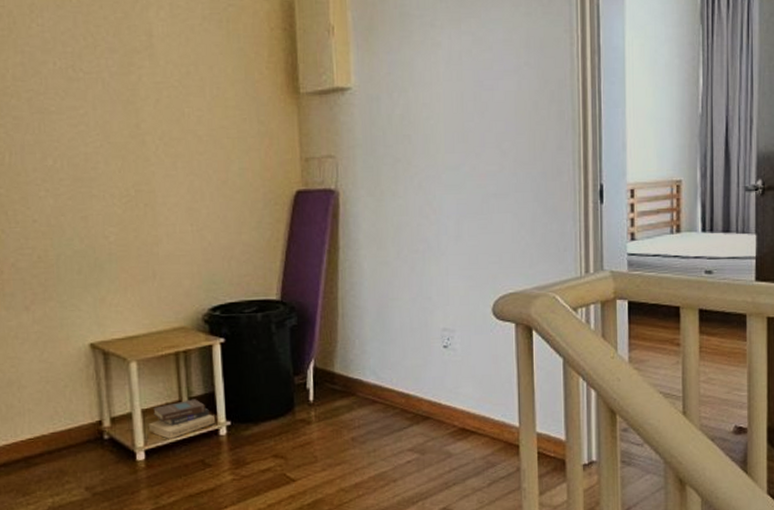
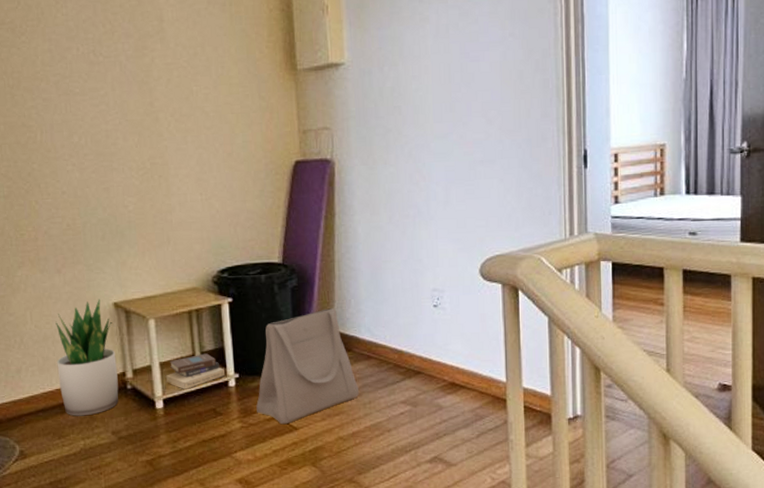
planter: none [22,339,94,471] -> present [55,299,119,416]
tote bag: none [250,349,364,476] -> present [256,308,360,425]

